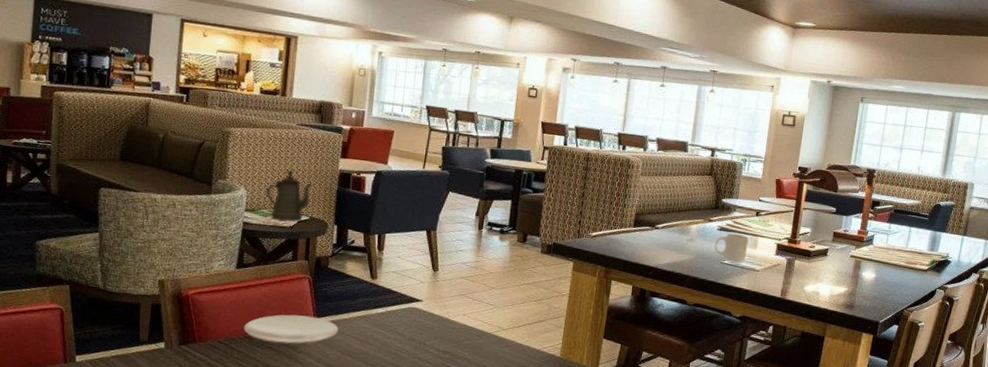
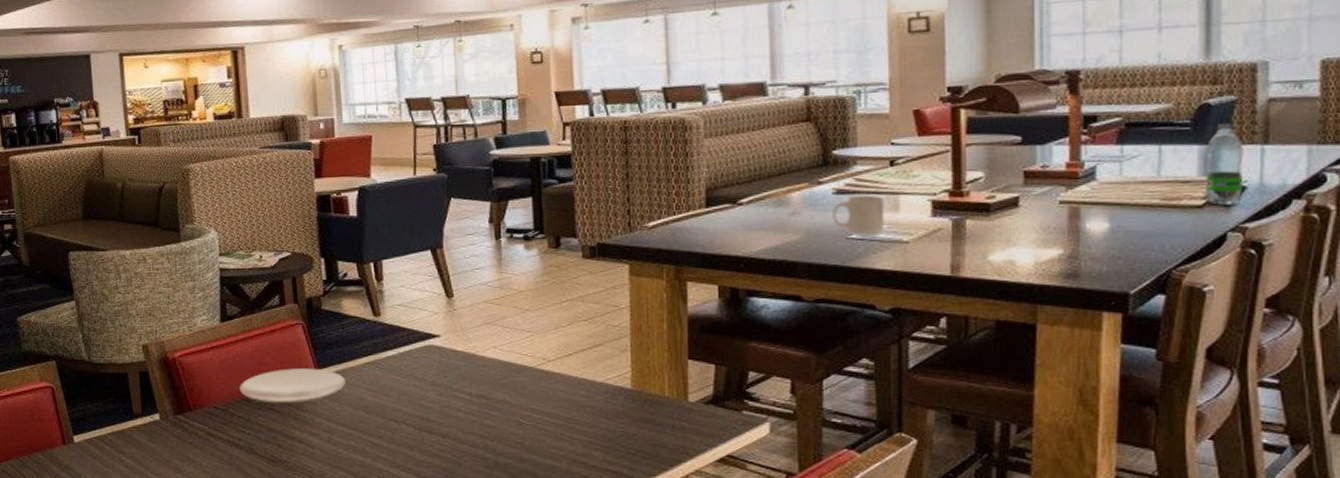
coffee pot: present [266,170,312,222] -> none [239,201,288,262]
bottle: none [929,219,953,273] -> present [1205,123,1244,207]

